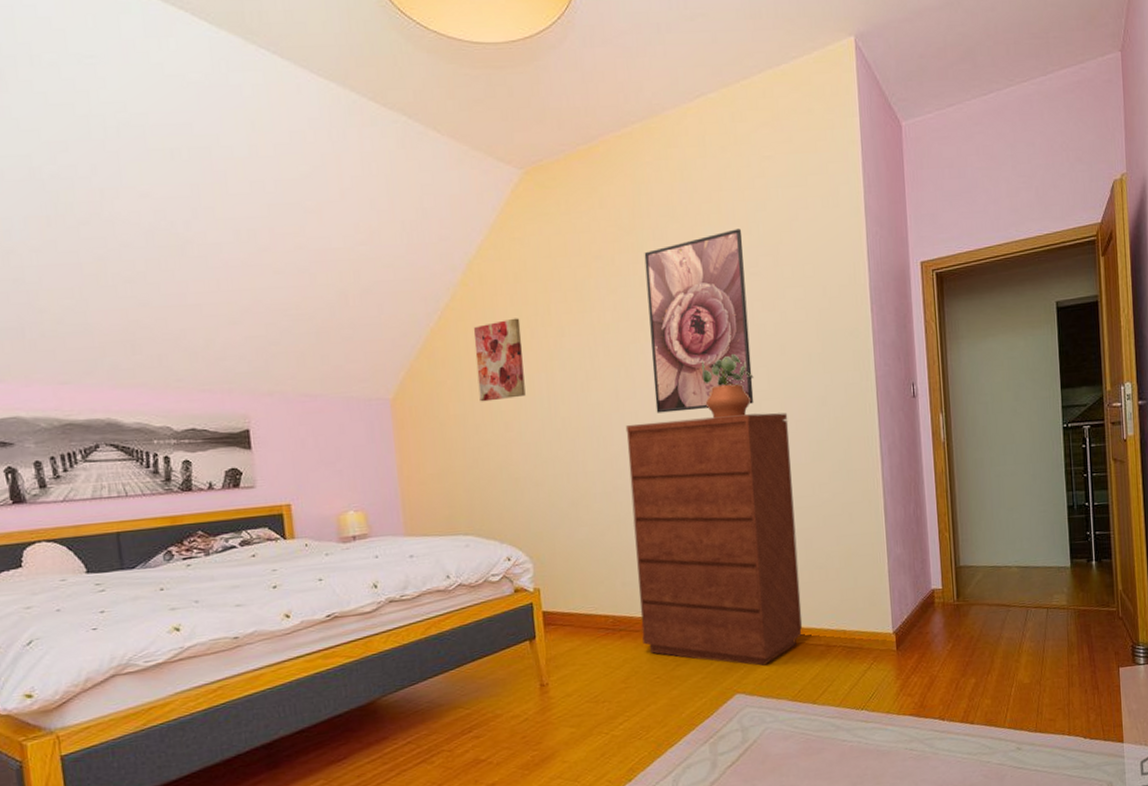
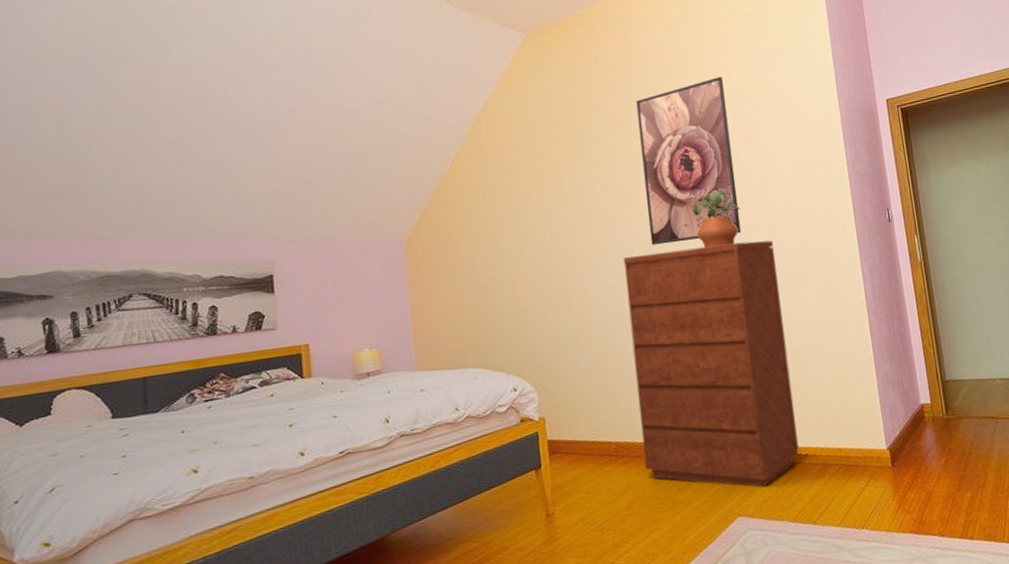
wall art: present [473,318,526,402] -> none [481,163,530,241]

